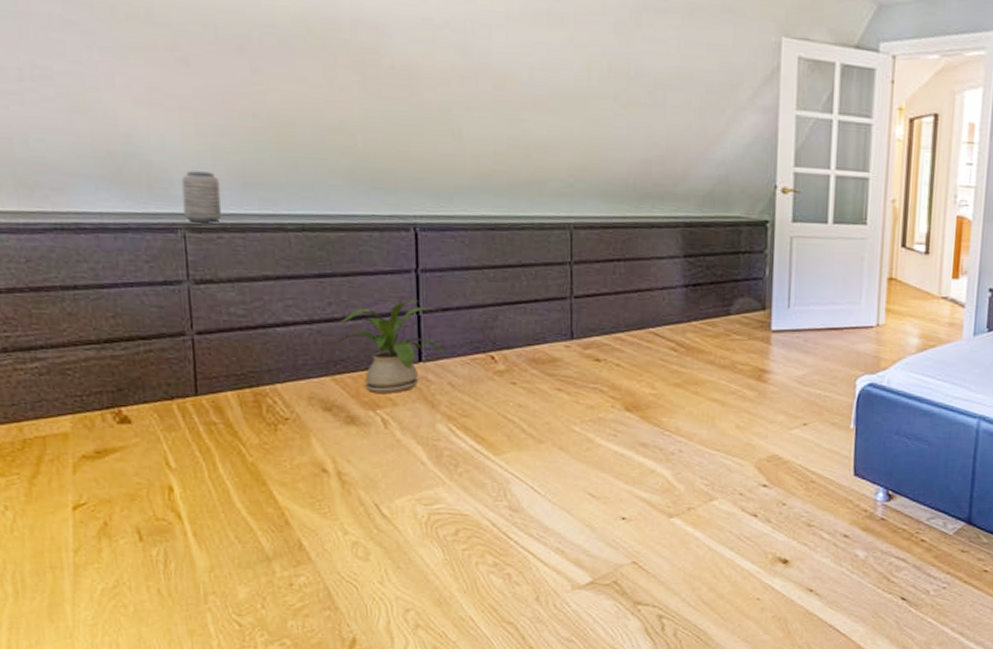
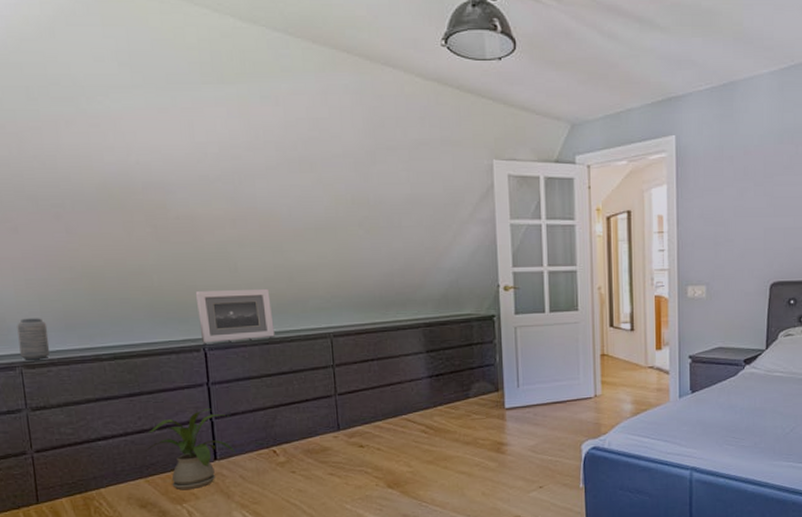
picture frame: none [408,159,503,223] -> present [195,288,275,343]

